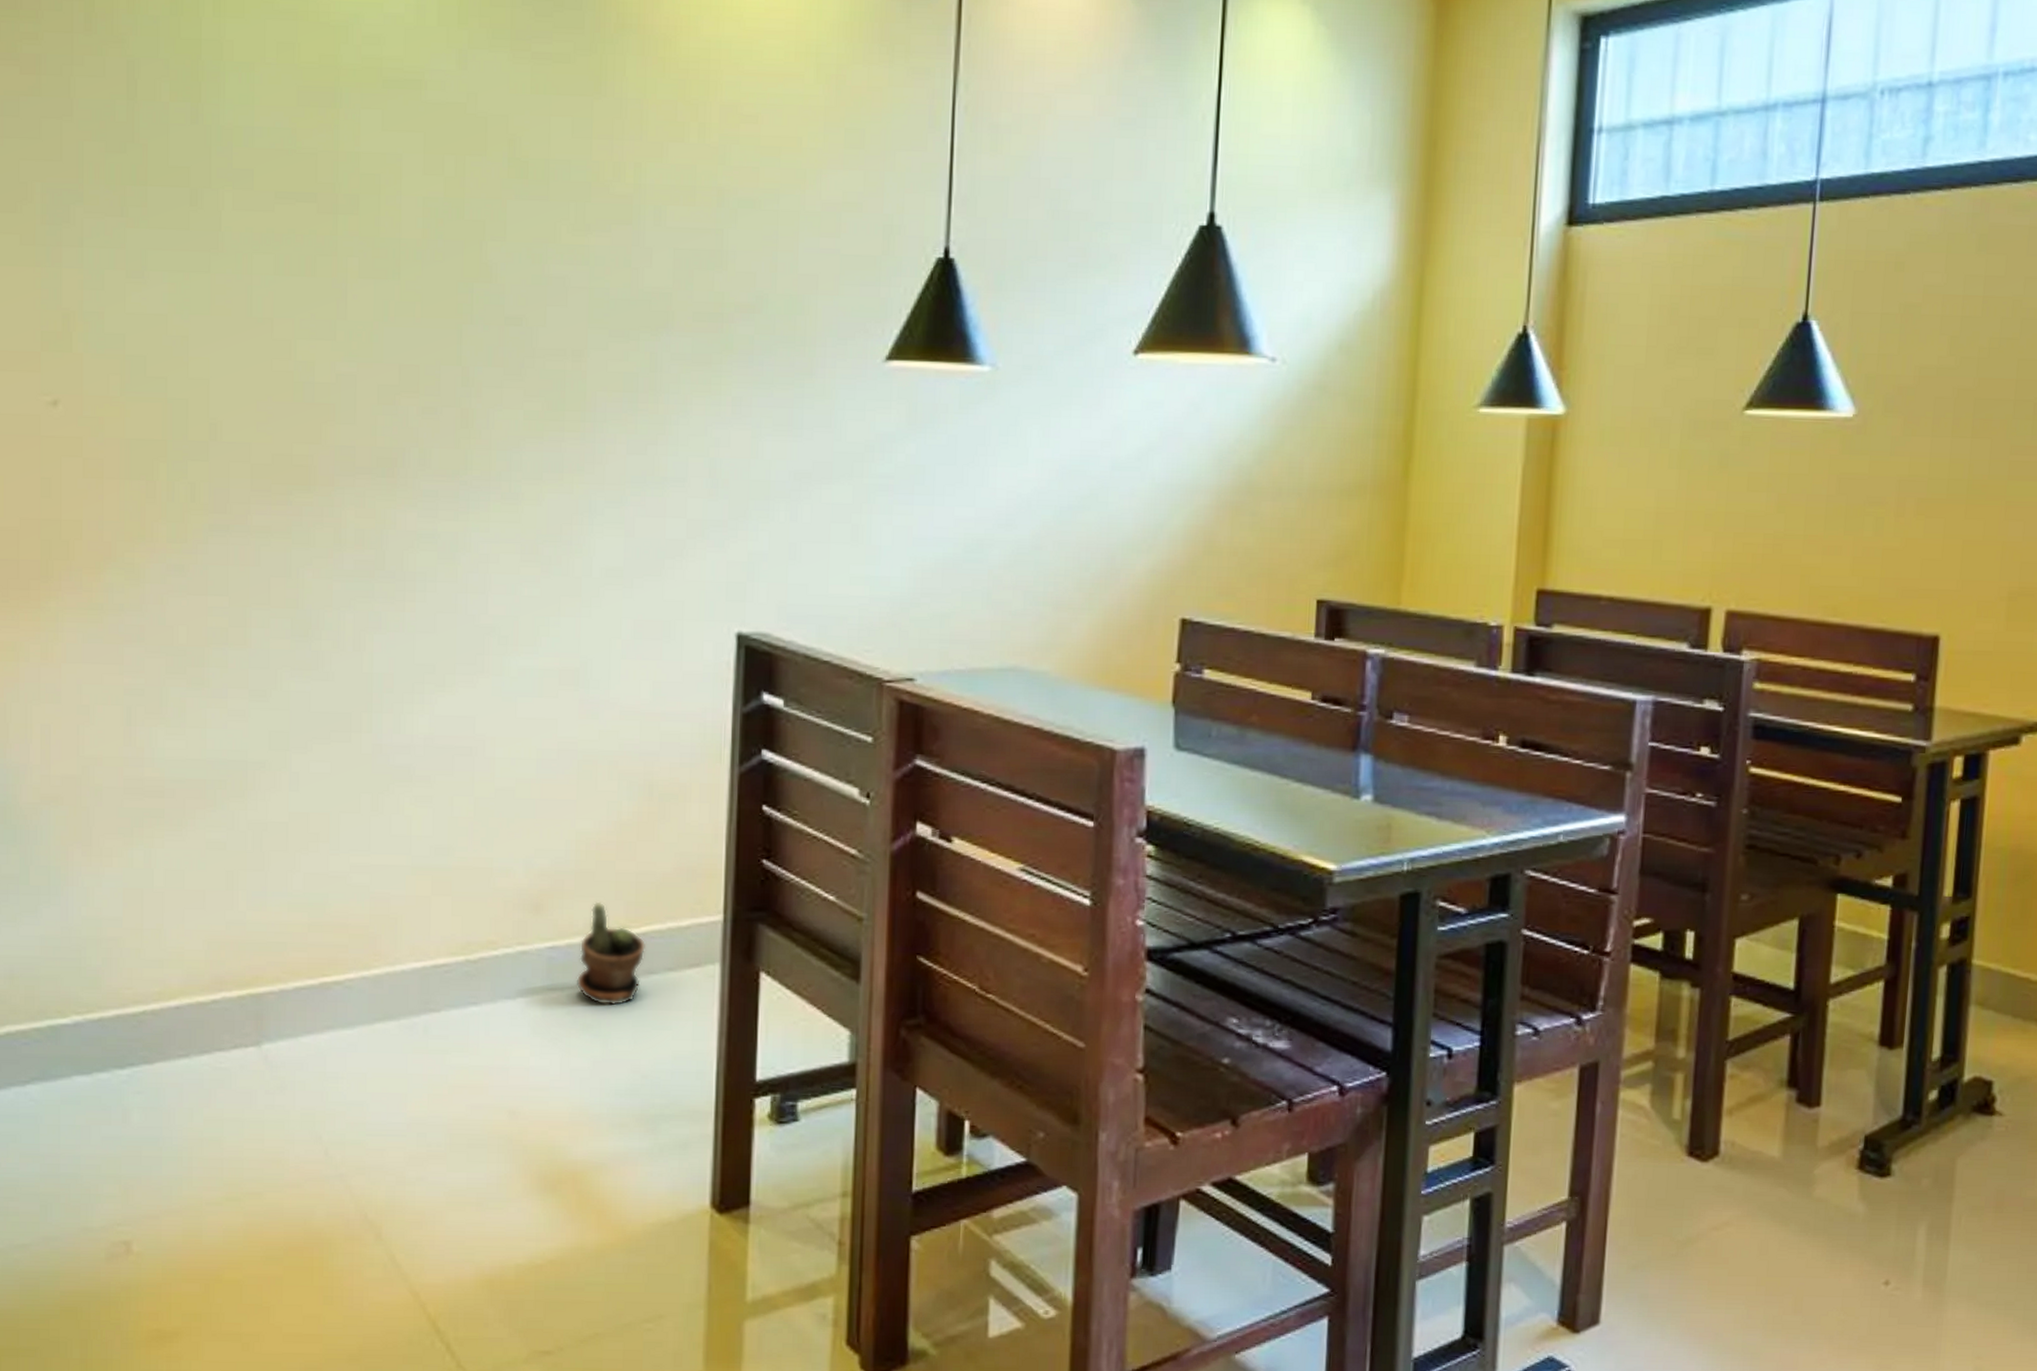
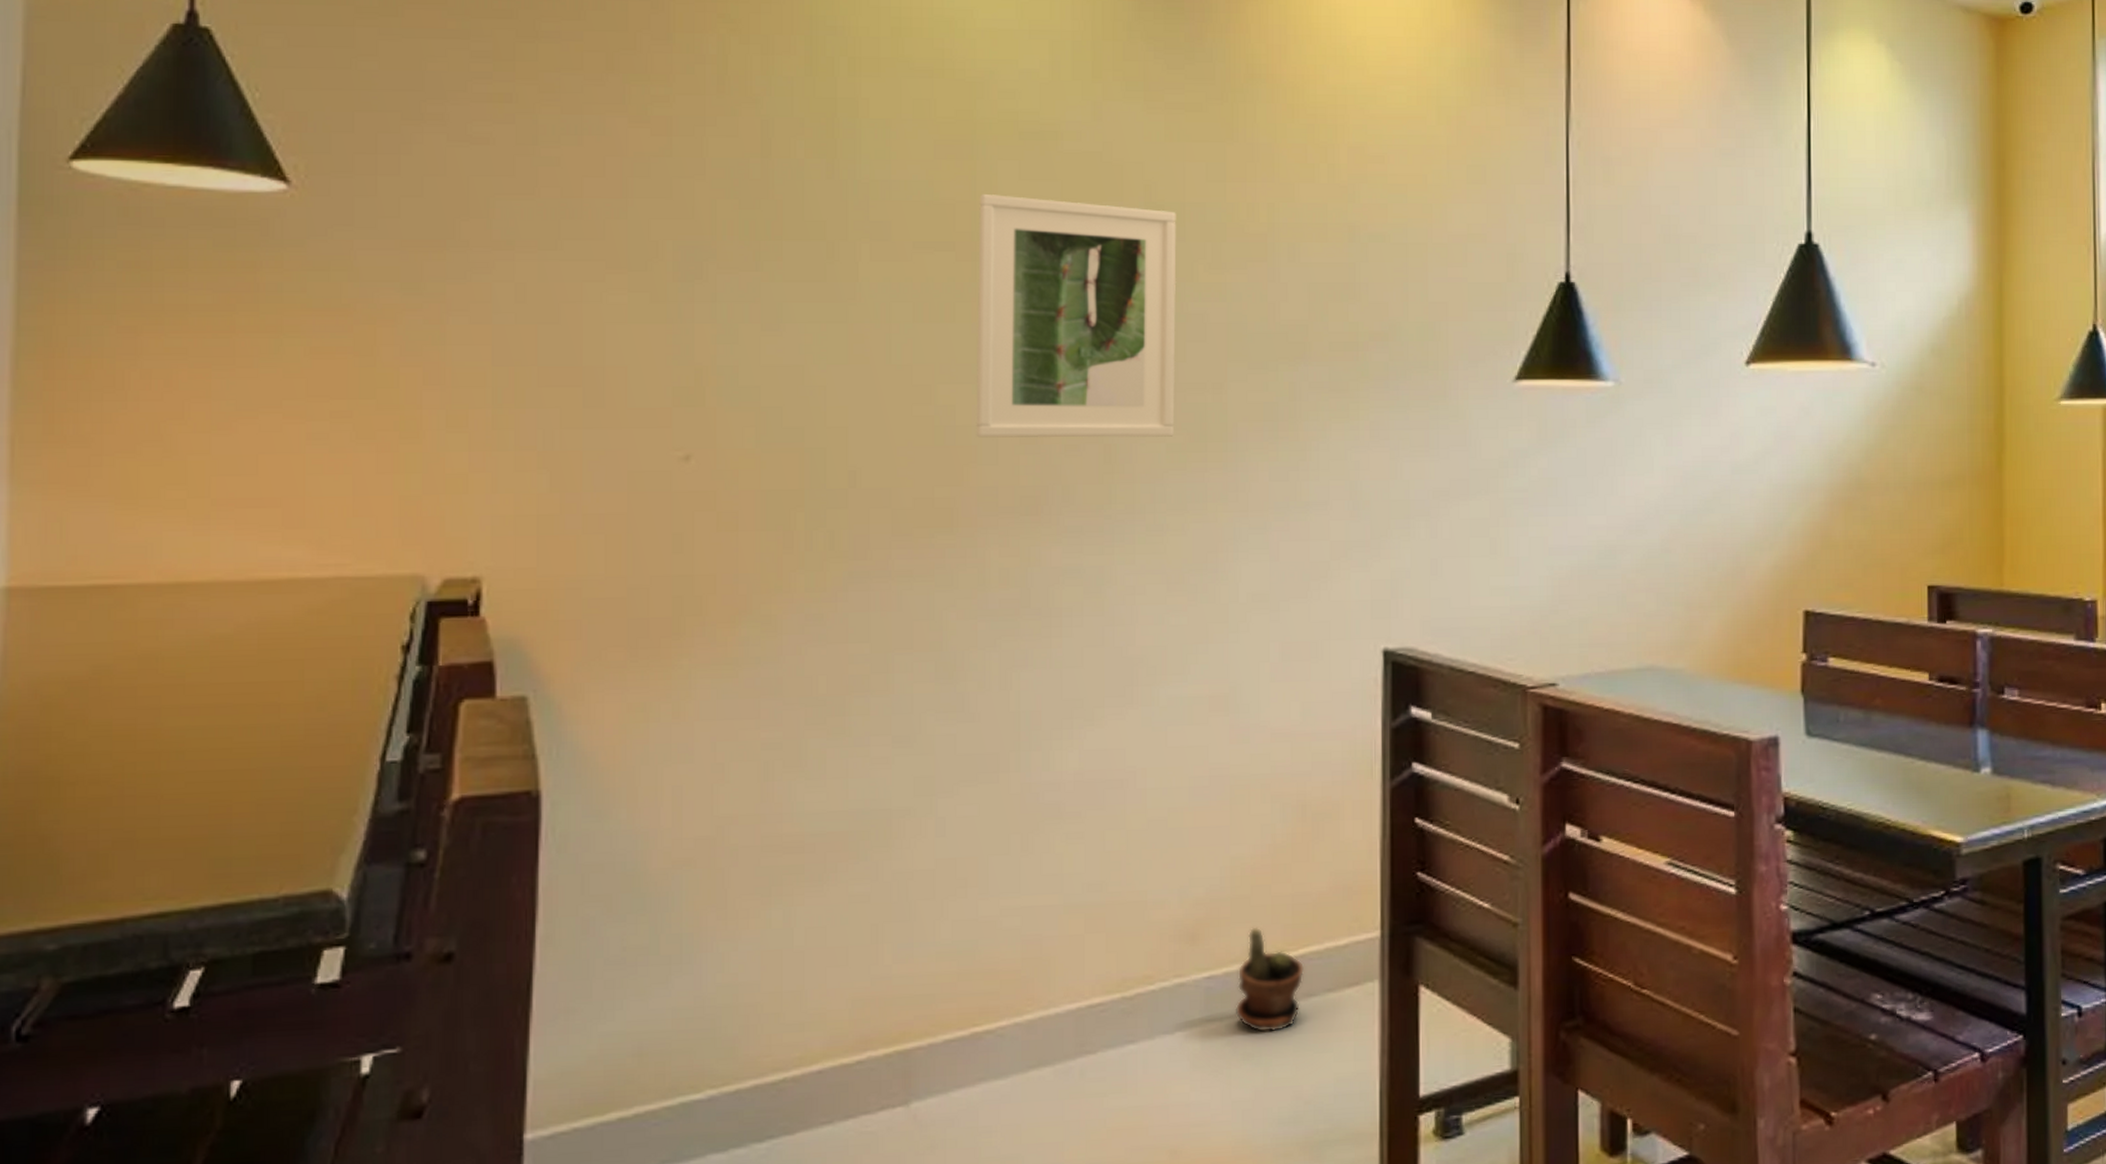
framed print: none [334,143,540,404] -> present [976,193,1177,438]

